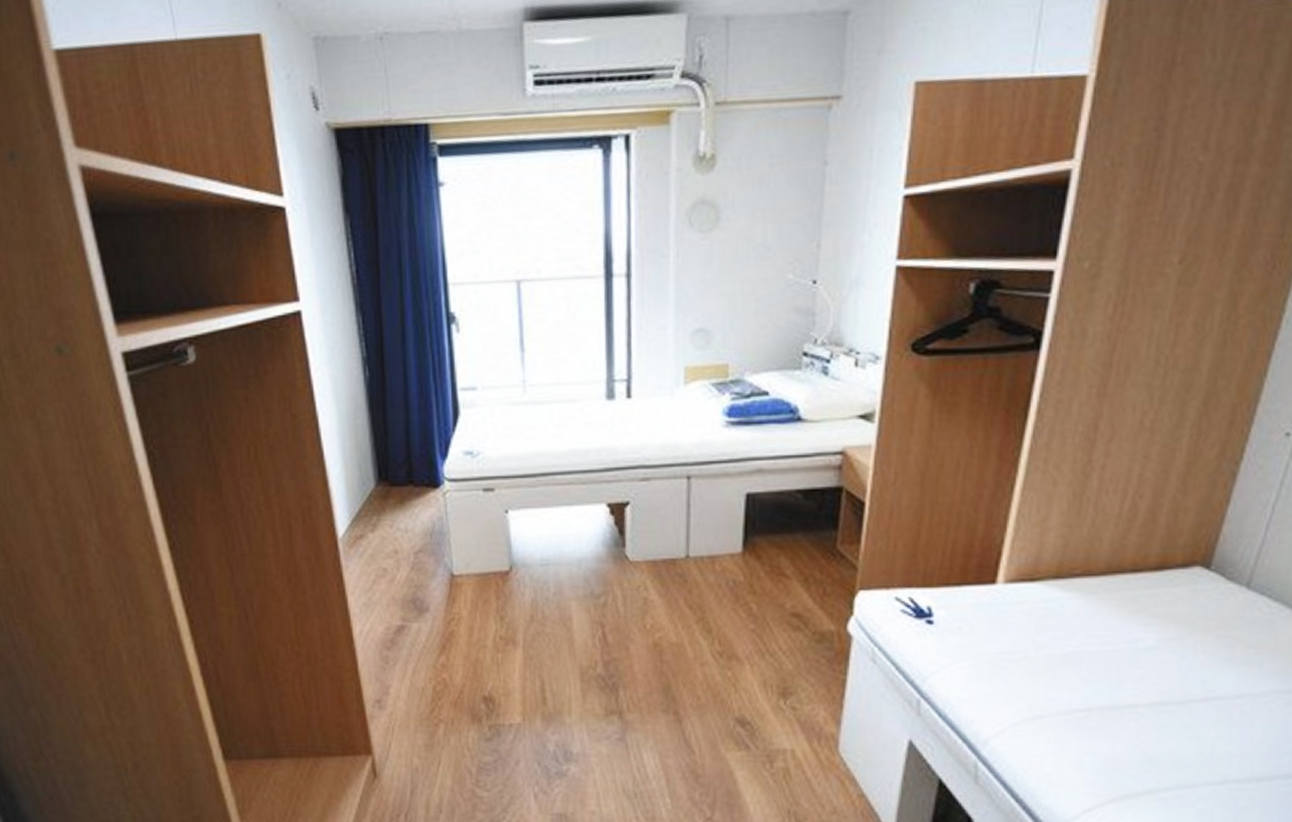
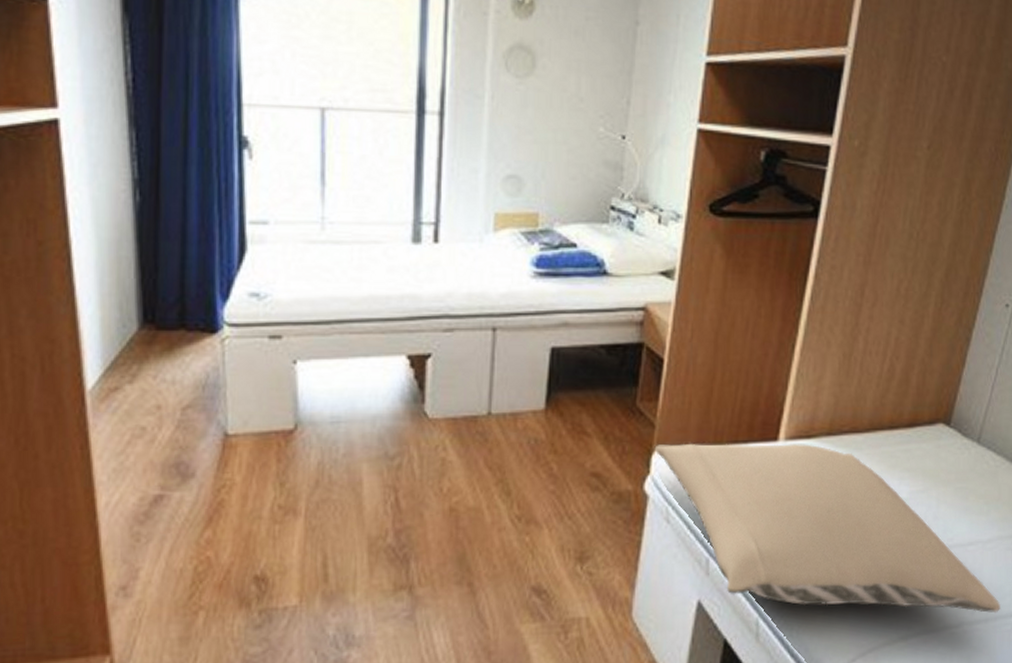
pillow: none [857,585,1278,773] -> present [654,443,1000,614]

